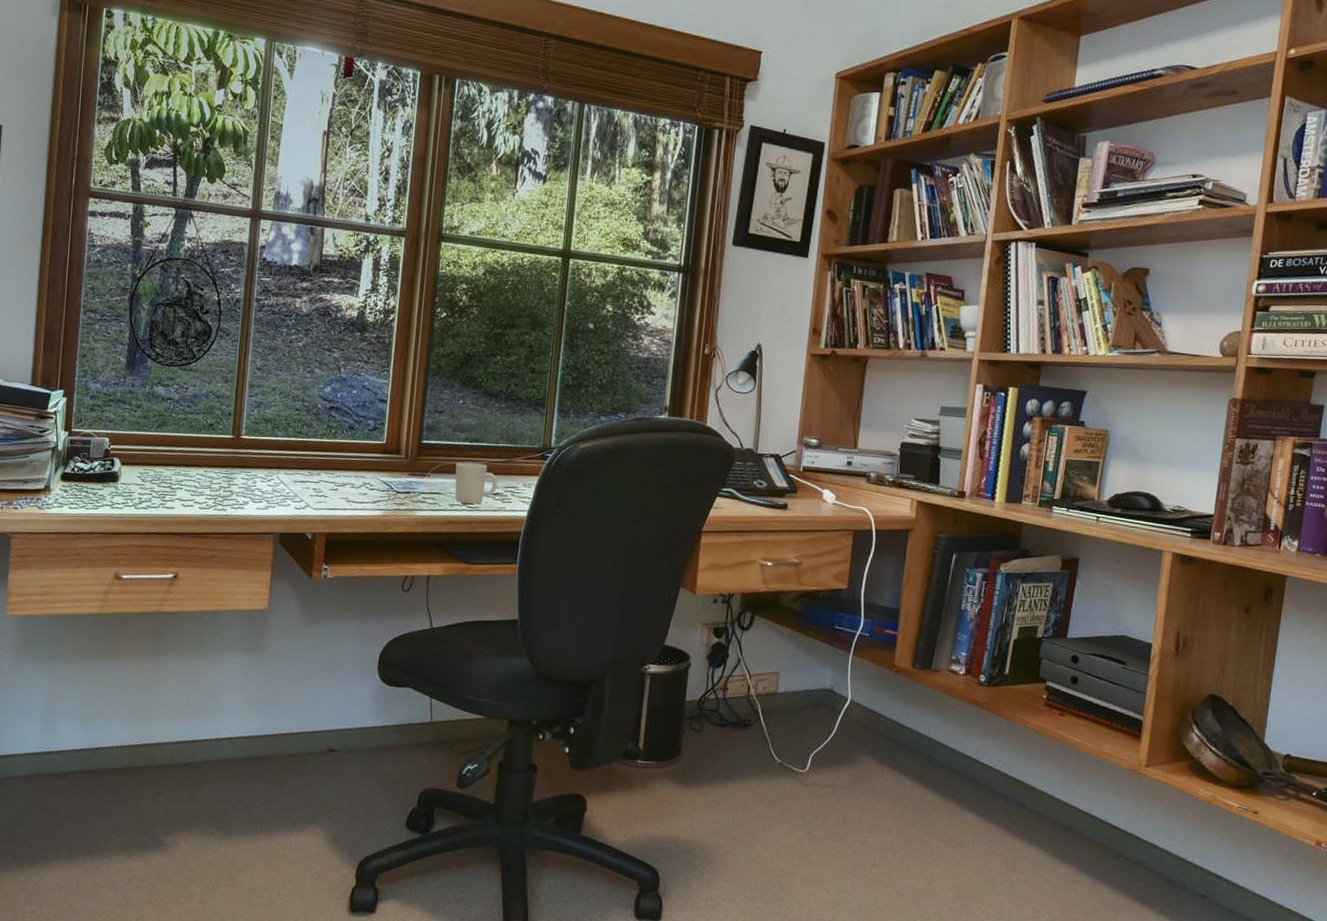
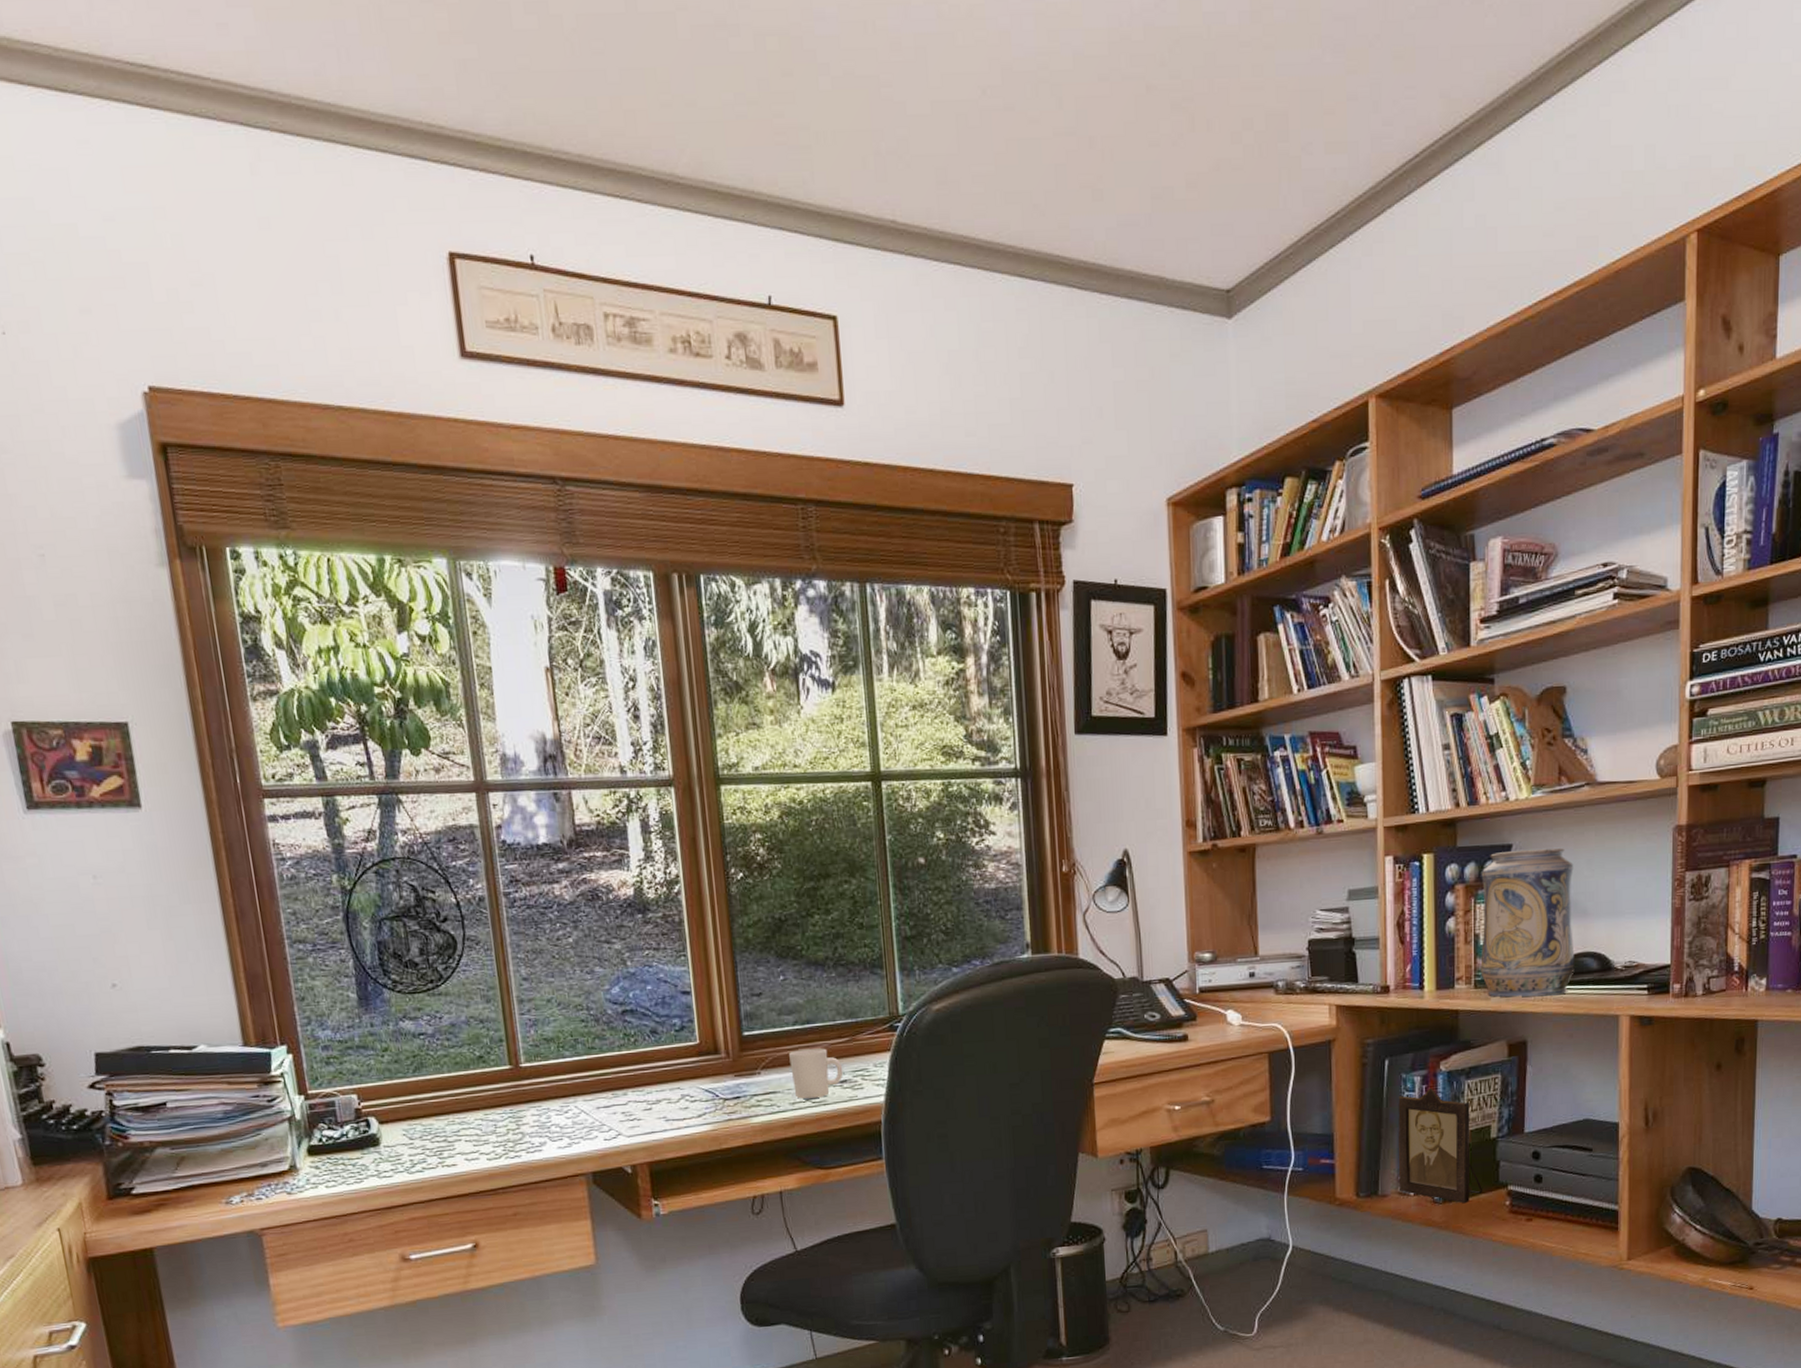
photo frame: none [950,584,1024,690] -> present [1398,1087,1482,1204]
decorative vase: none [1046,396,1138,524] -> present [1480,848,1575,997]

